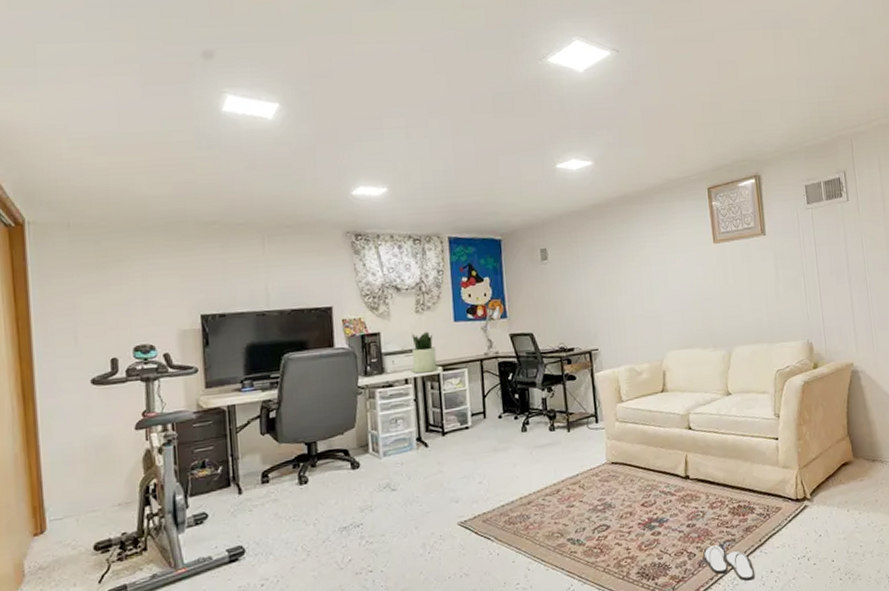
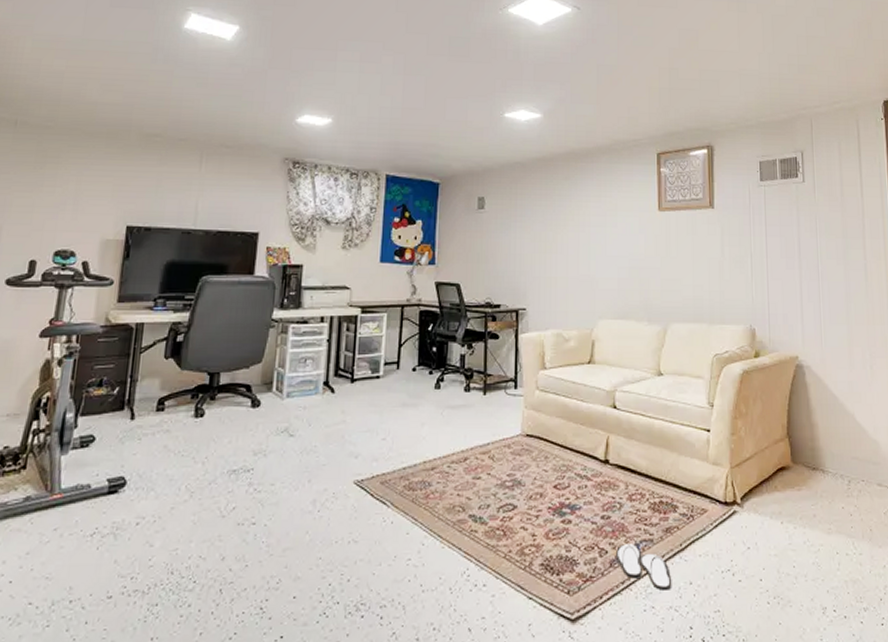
planter: present [410,331,439,374] -> none [328,268,358,313]

